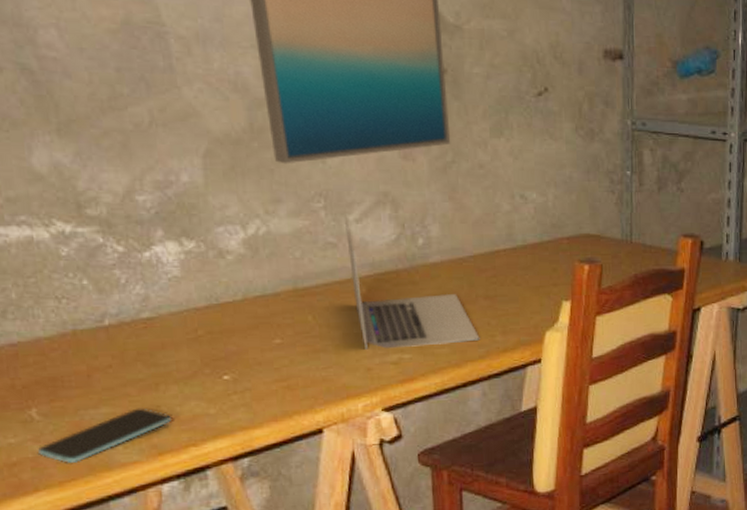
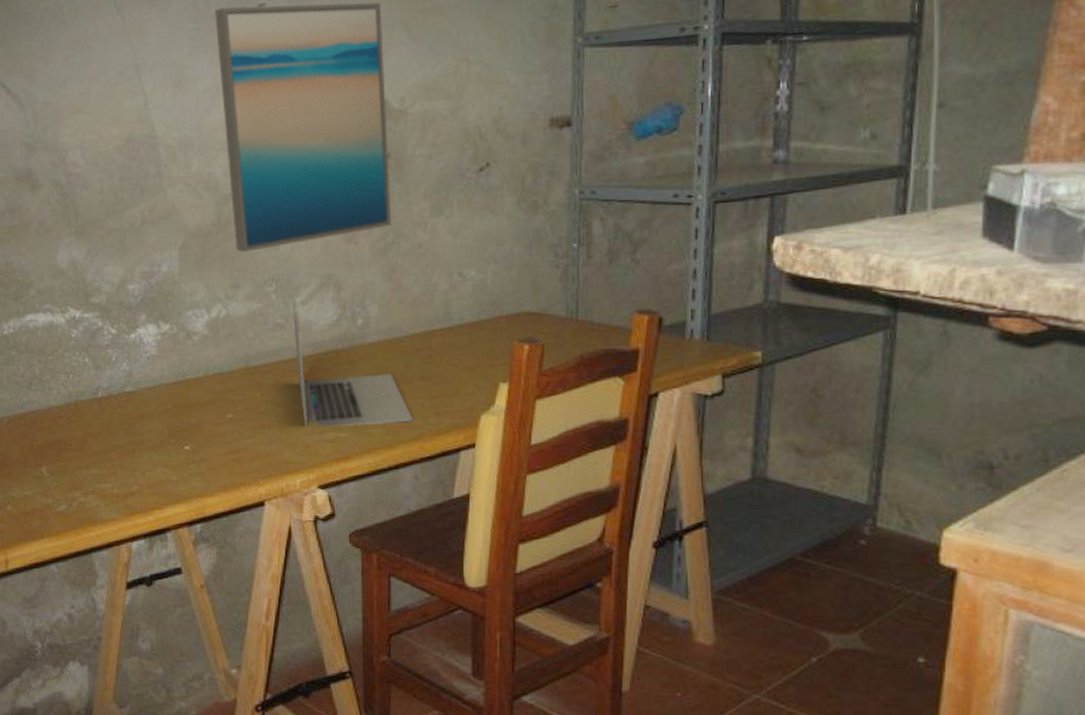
smartphone: present [38,408,171,463] -> none [45,471,142,516]

